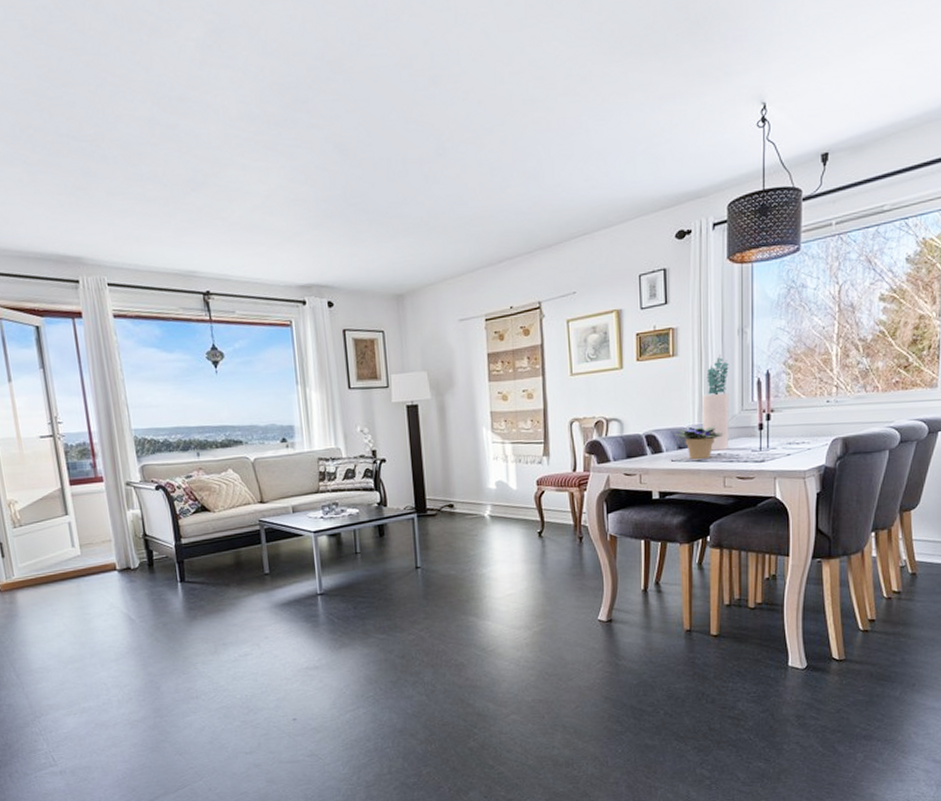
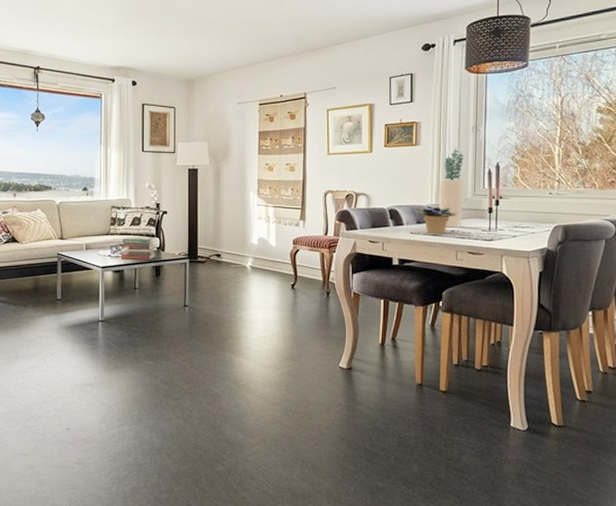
books: none [335,491,376,521] -> present [121,237,155,260]

